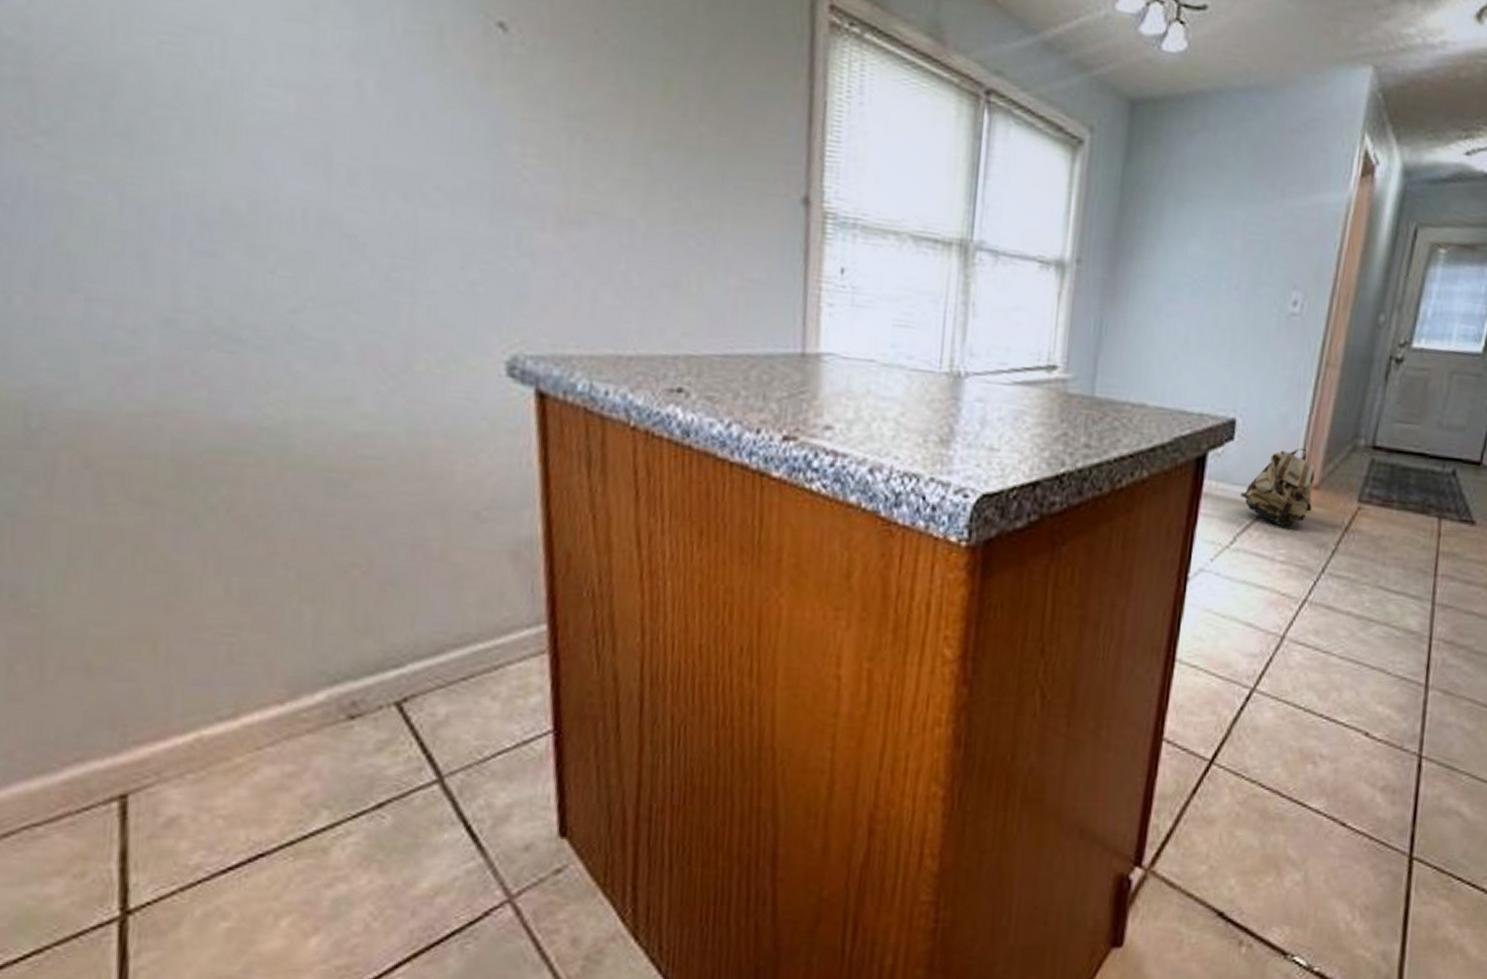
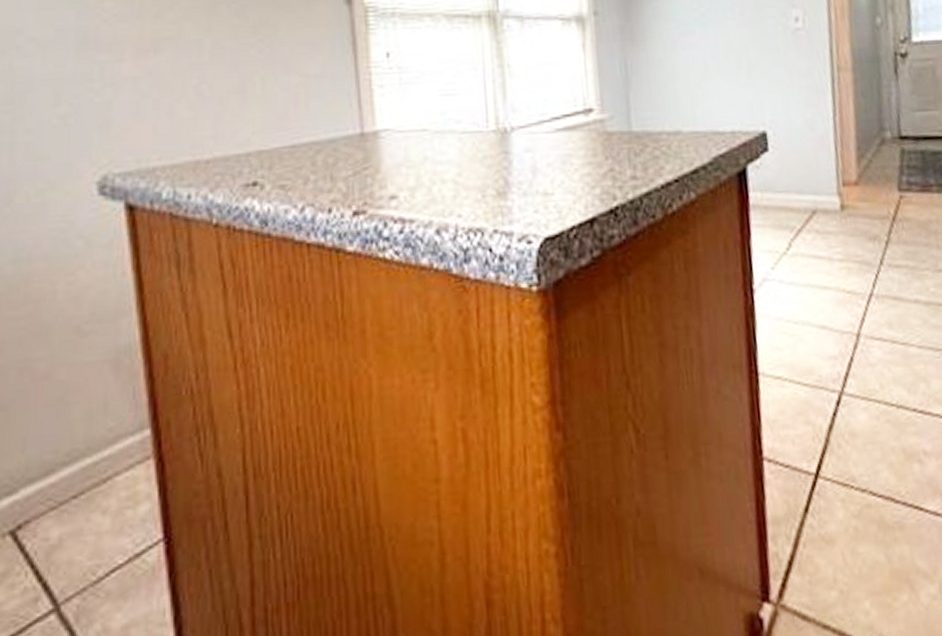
backpack: present [1241,448,1316,526] -> none [786,148,857,226]

